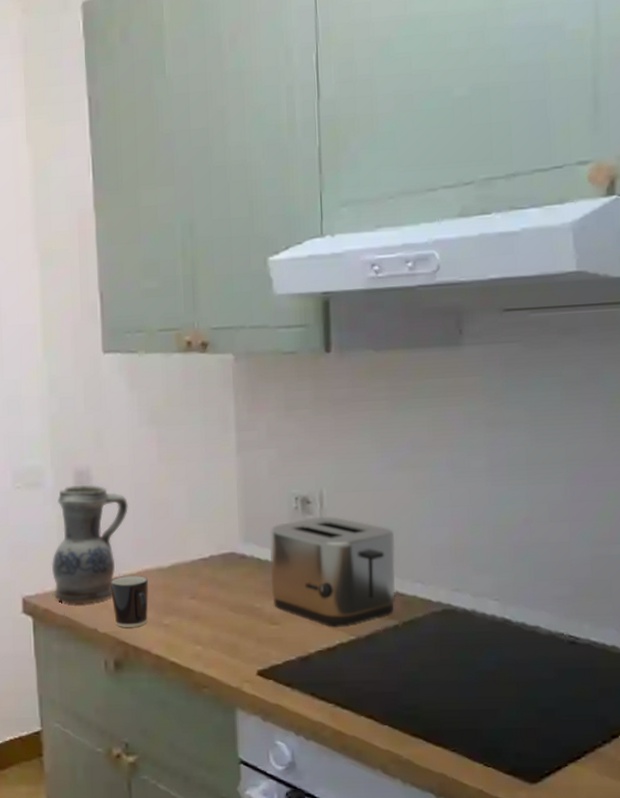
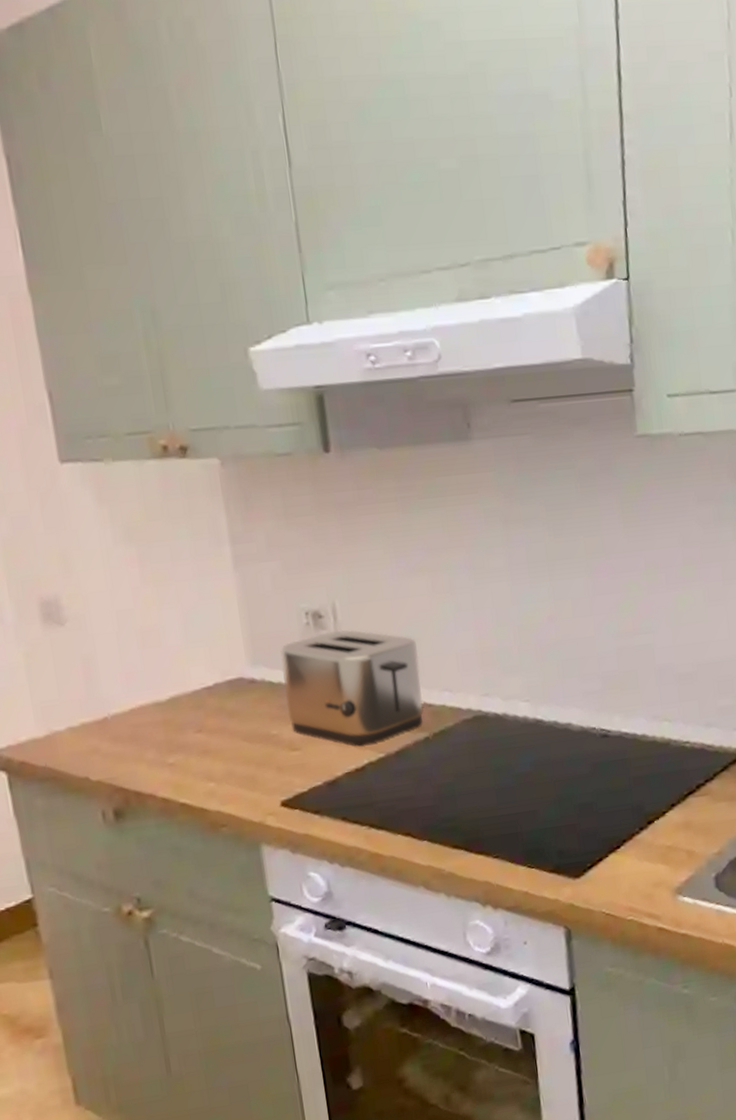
ceramic jug: present [51,484,128,604] -> none [22,615,111,753]
mug: present [109,575,149,627] -> none [98,713,149,773]

